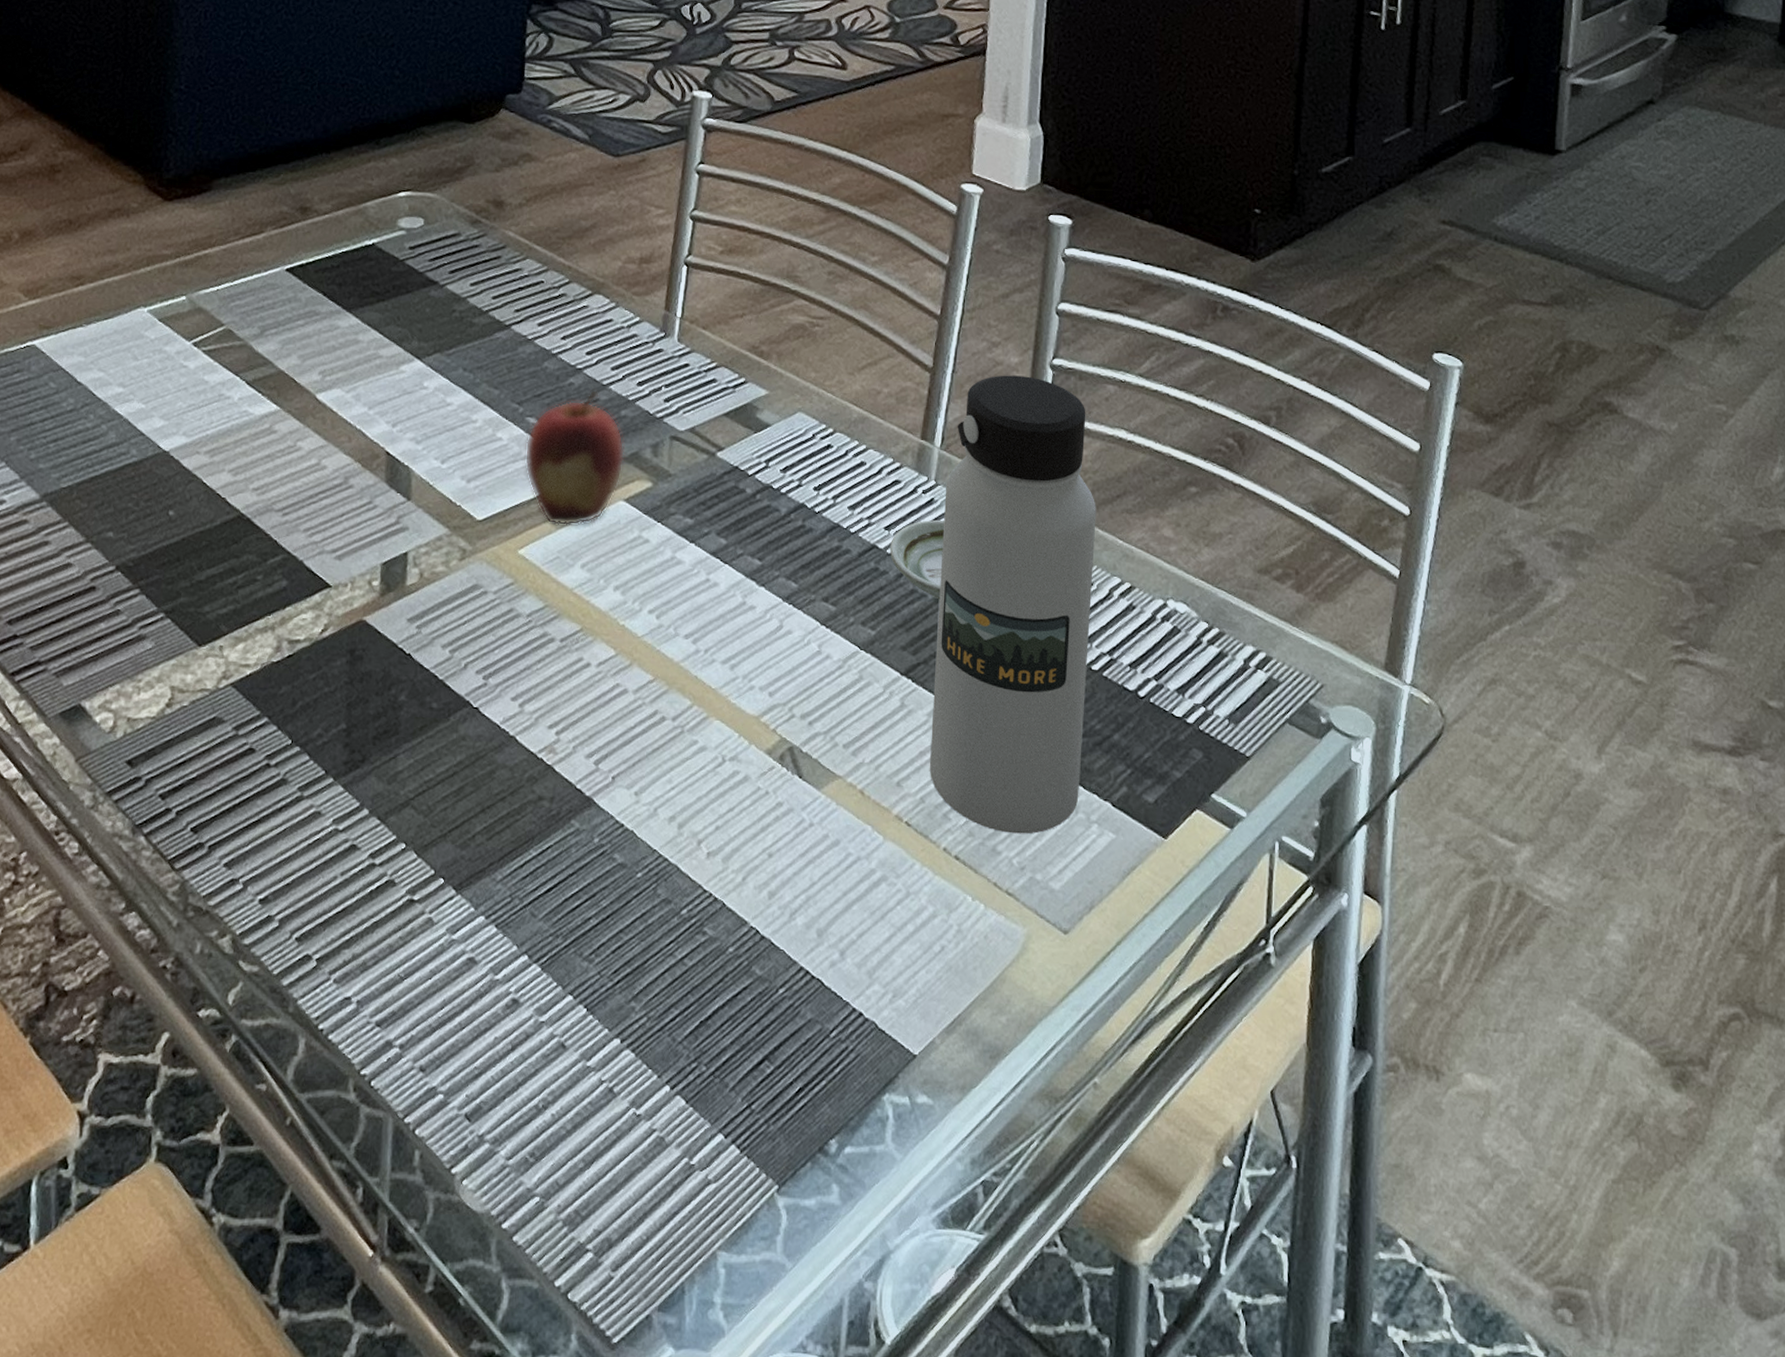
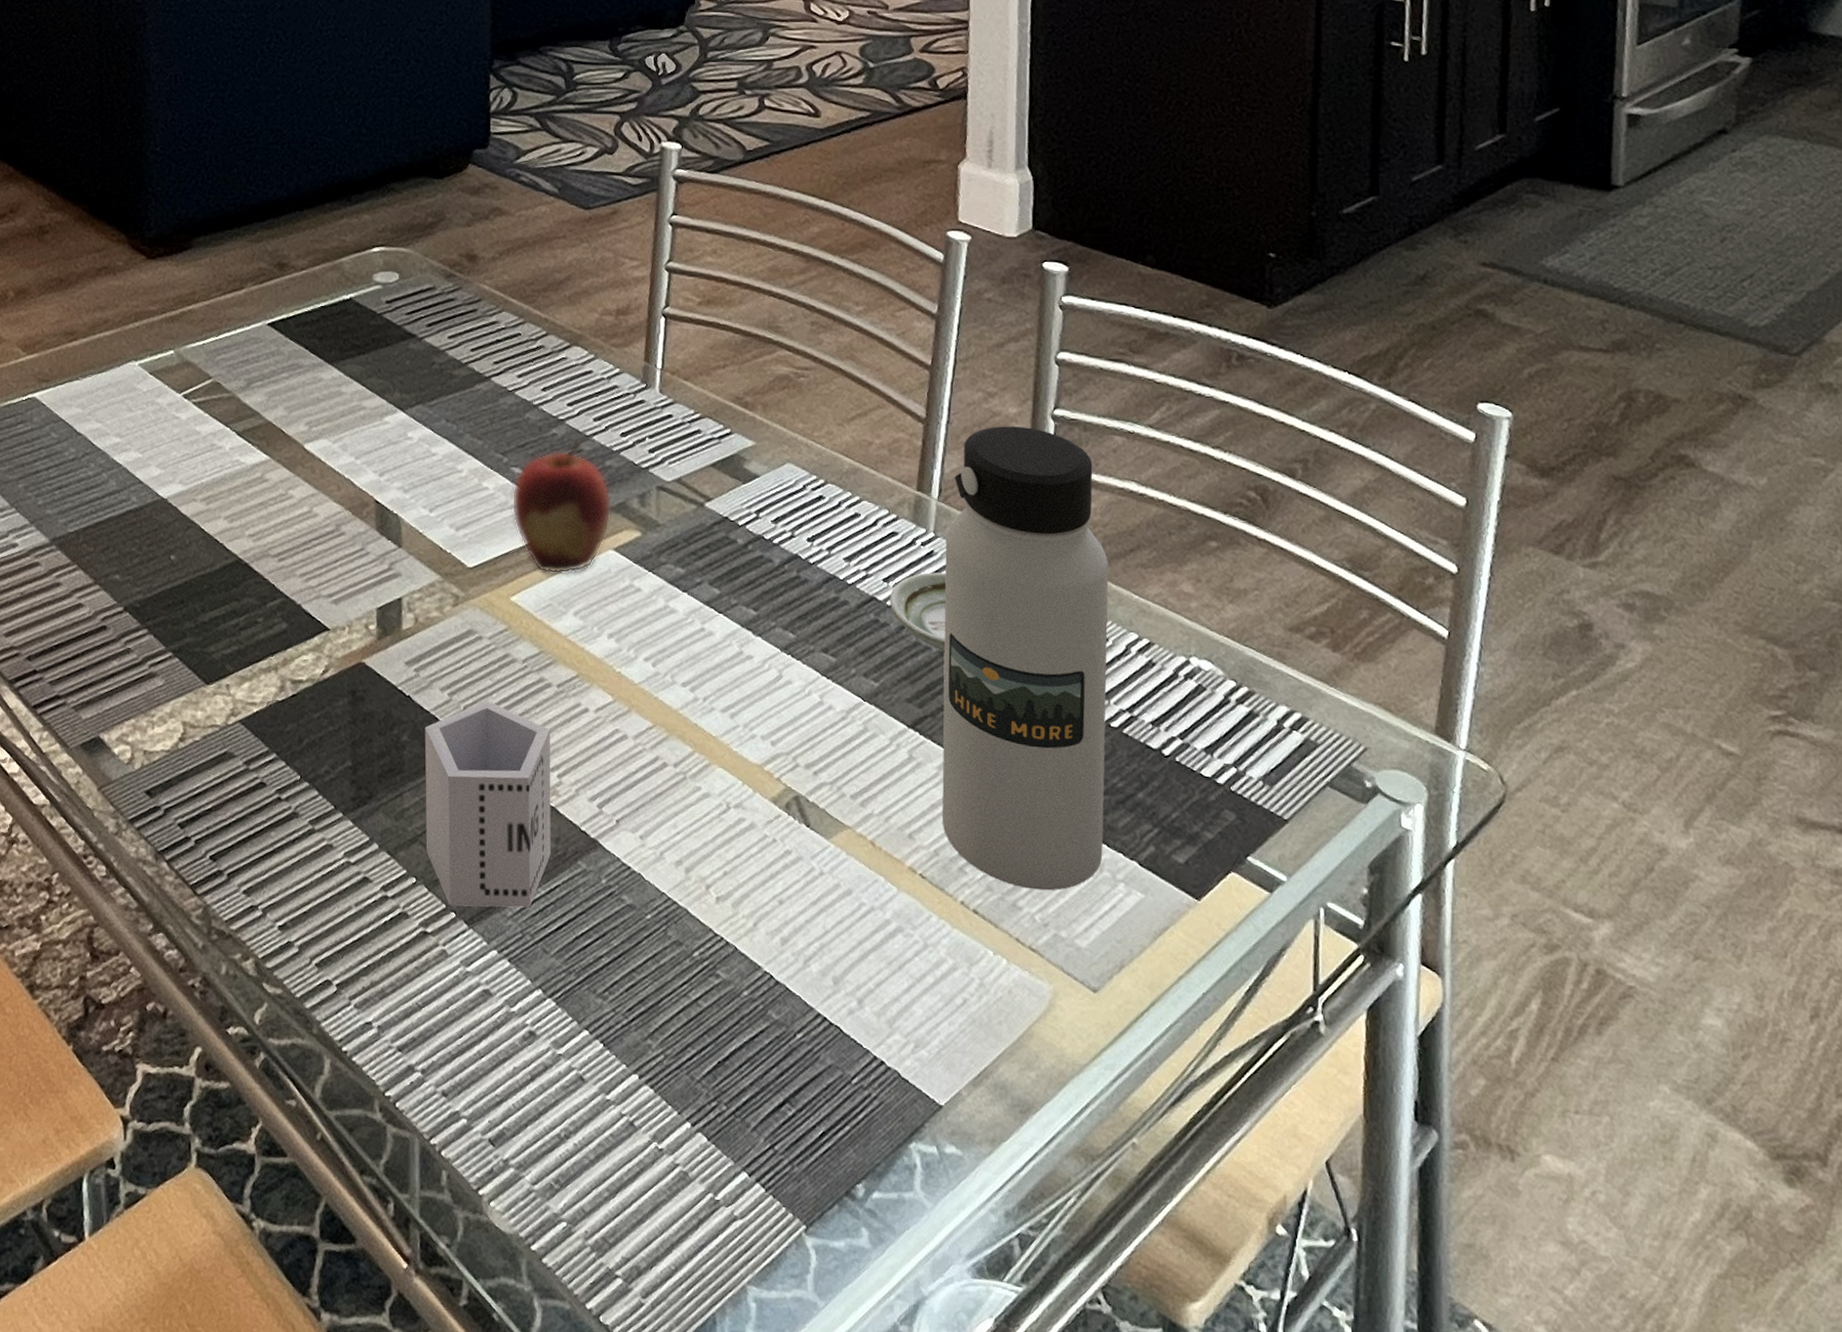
cup: none [417,656,551,872] -> present [424,700,551,908]

